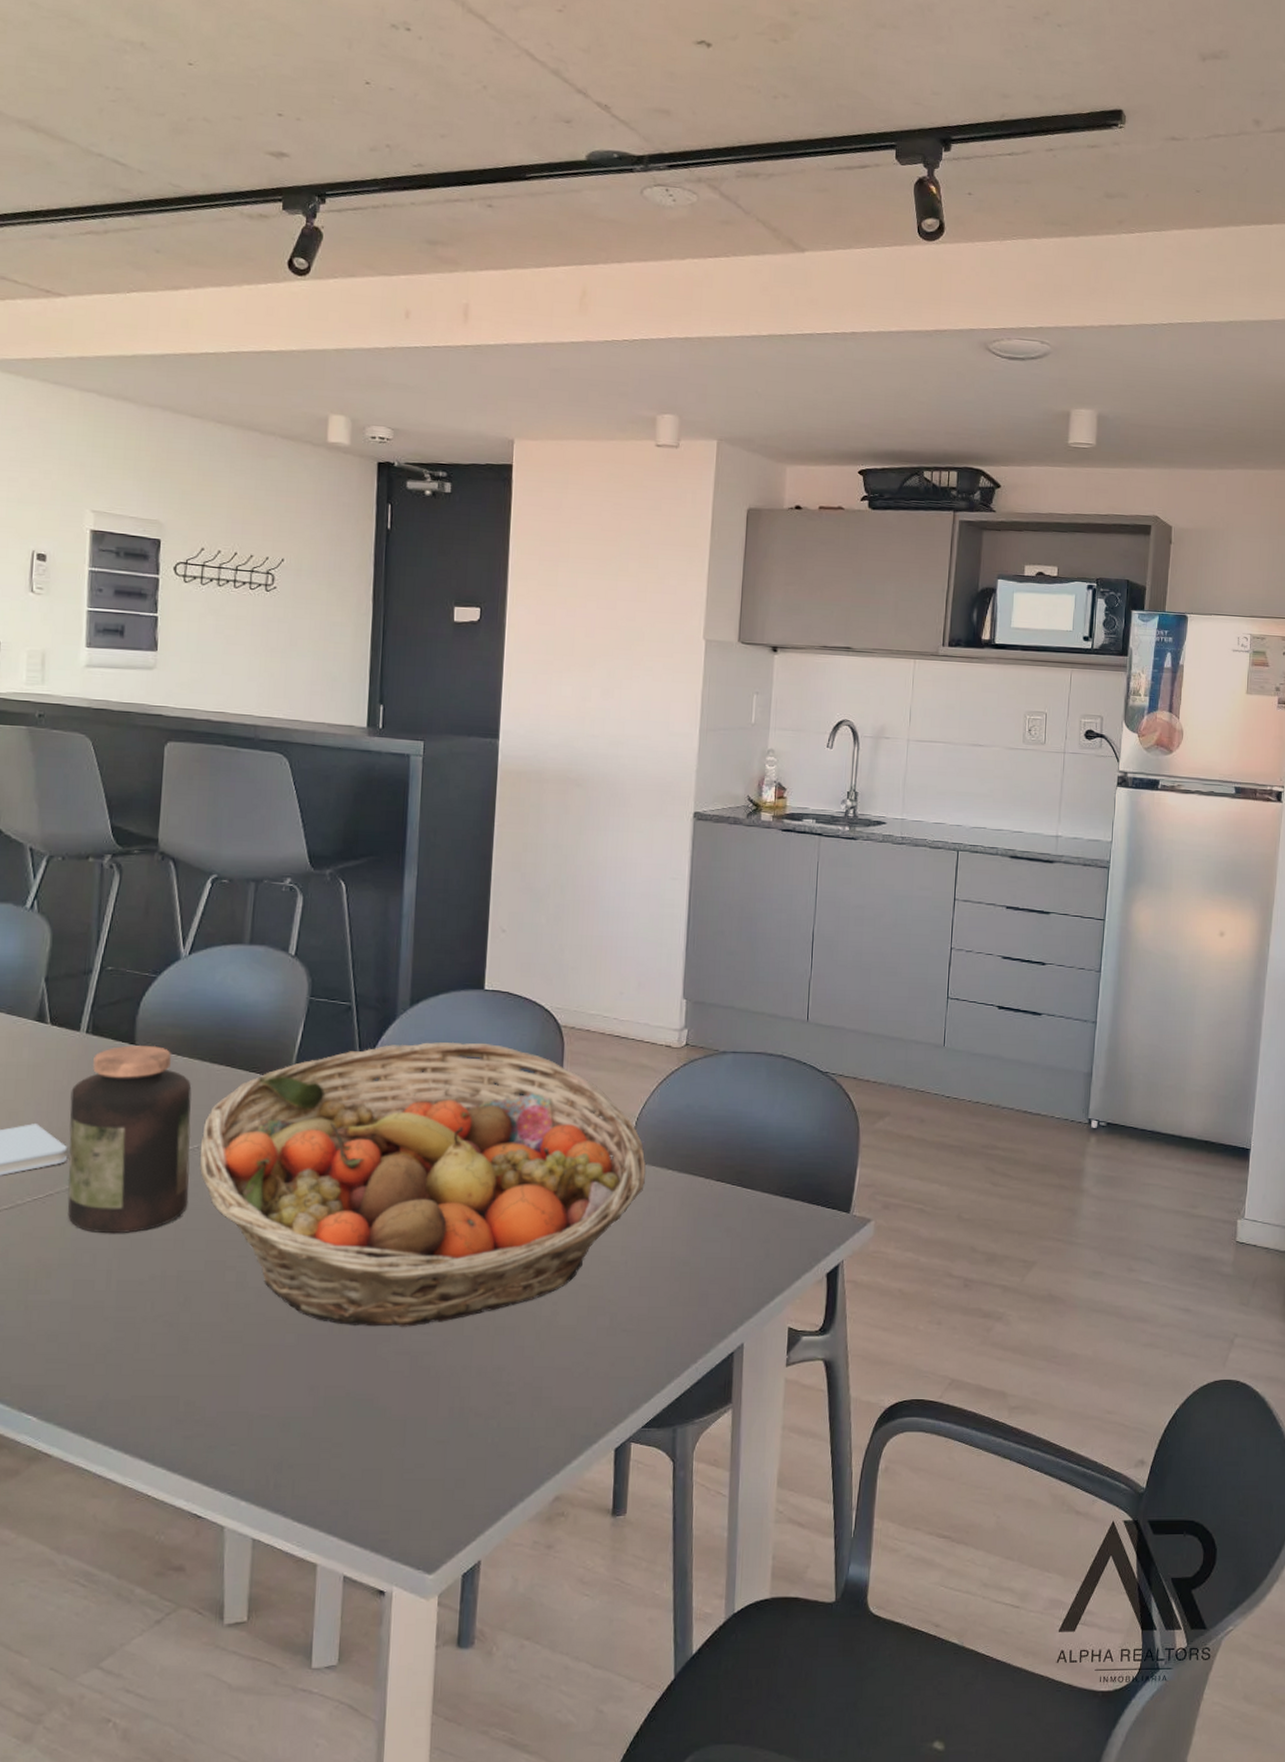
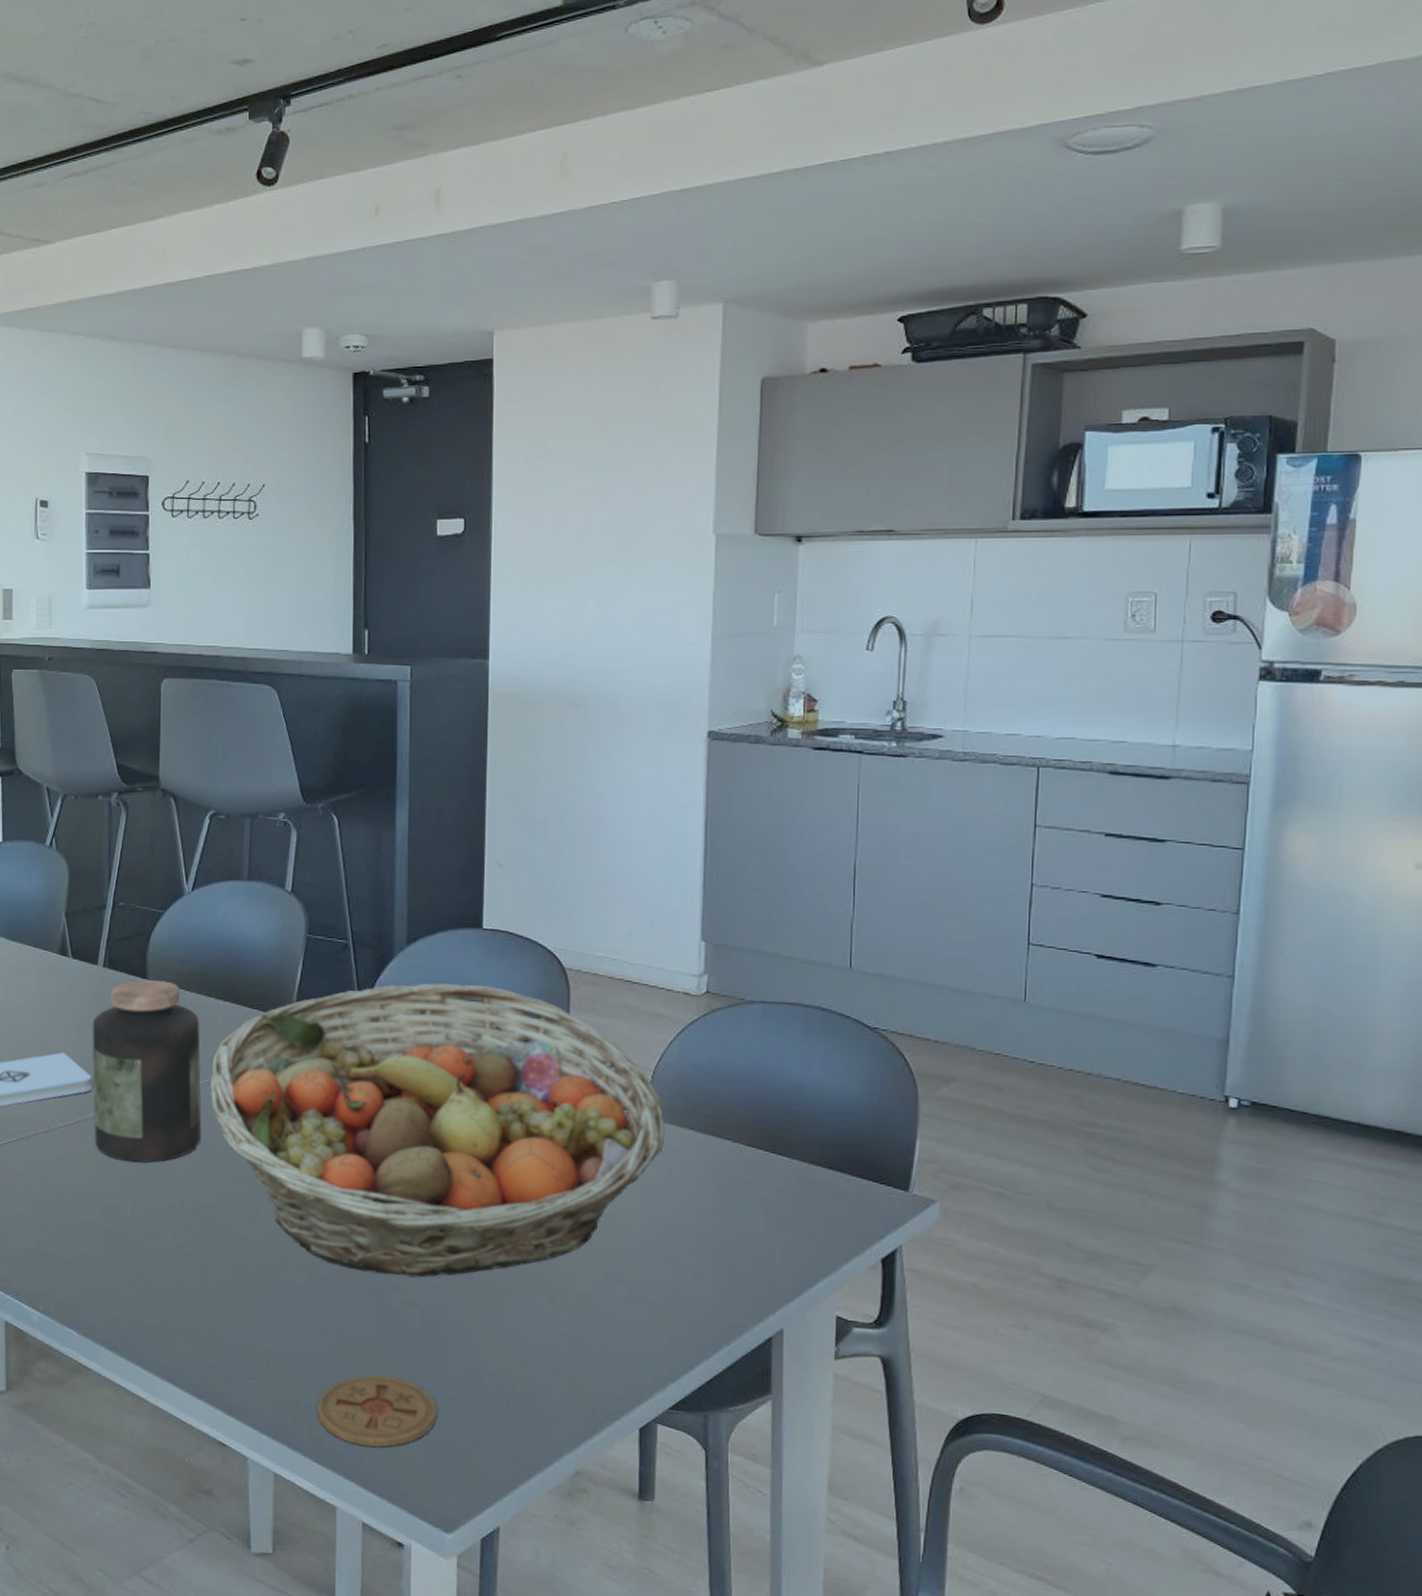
coaster: none [301,1426,423,1499] -> present [317,1374,437,1448]

